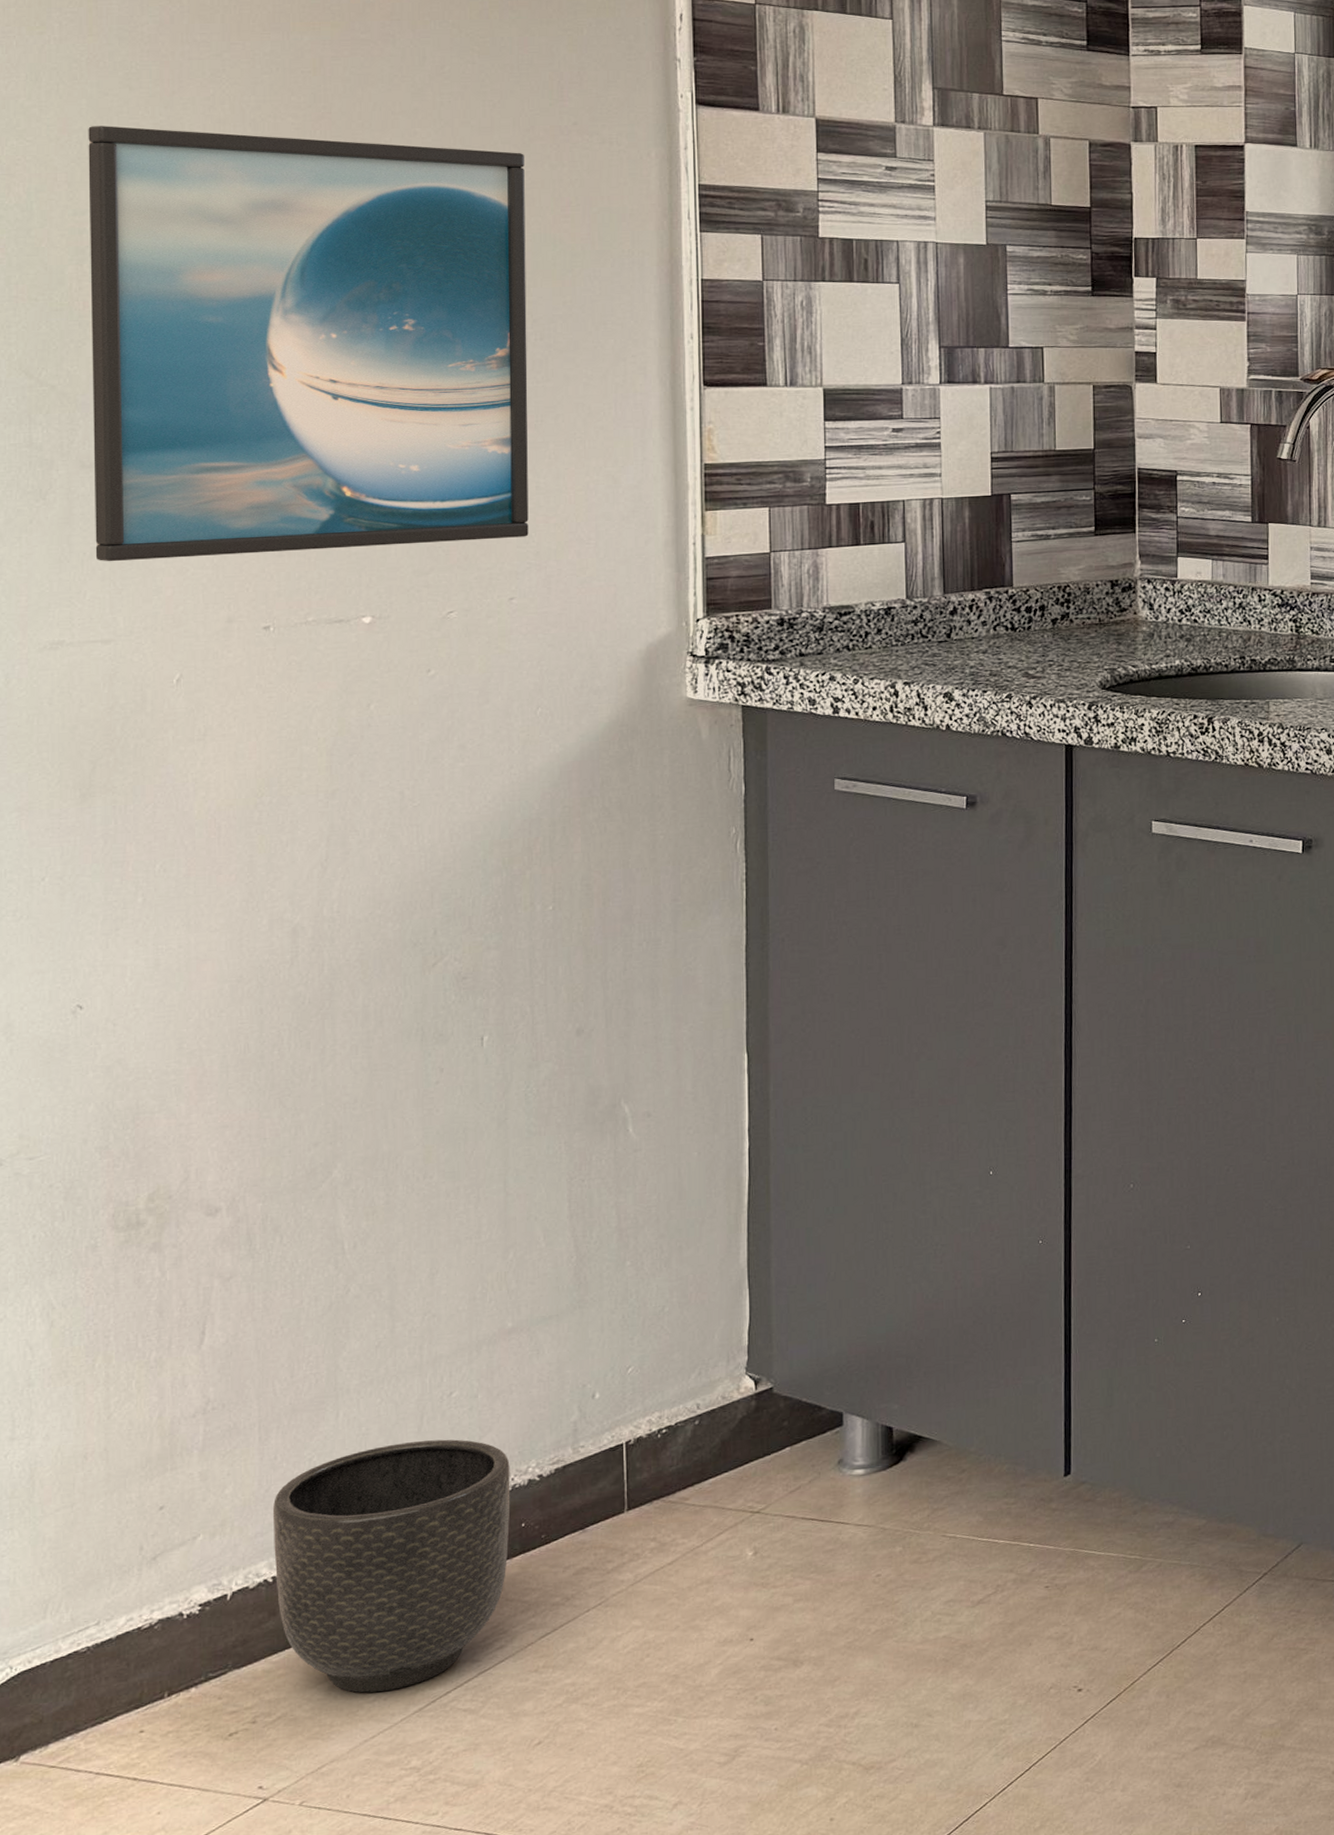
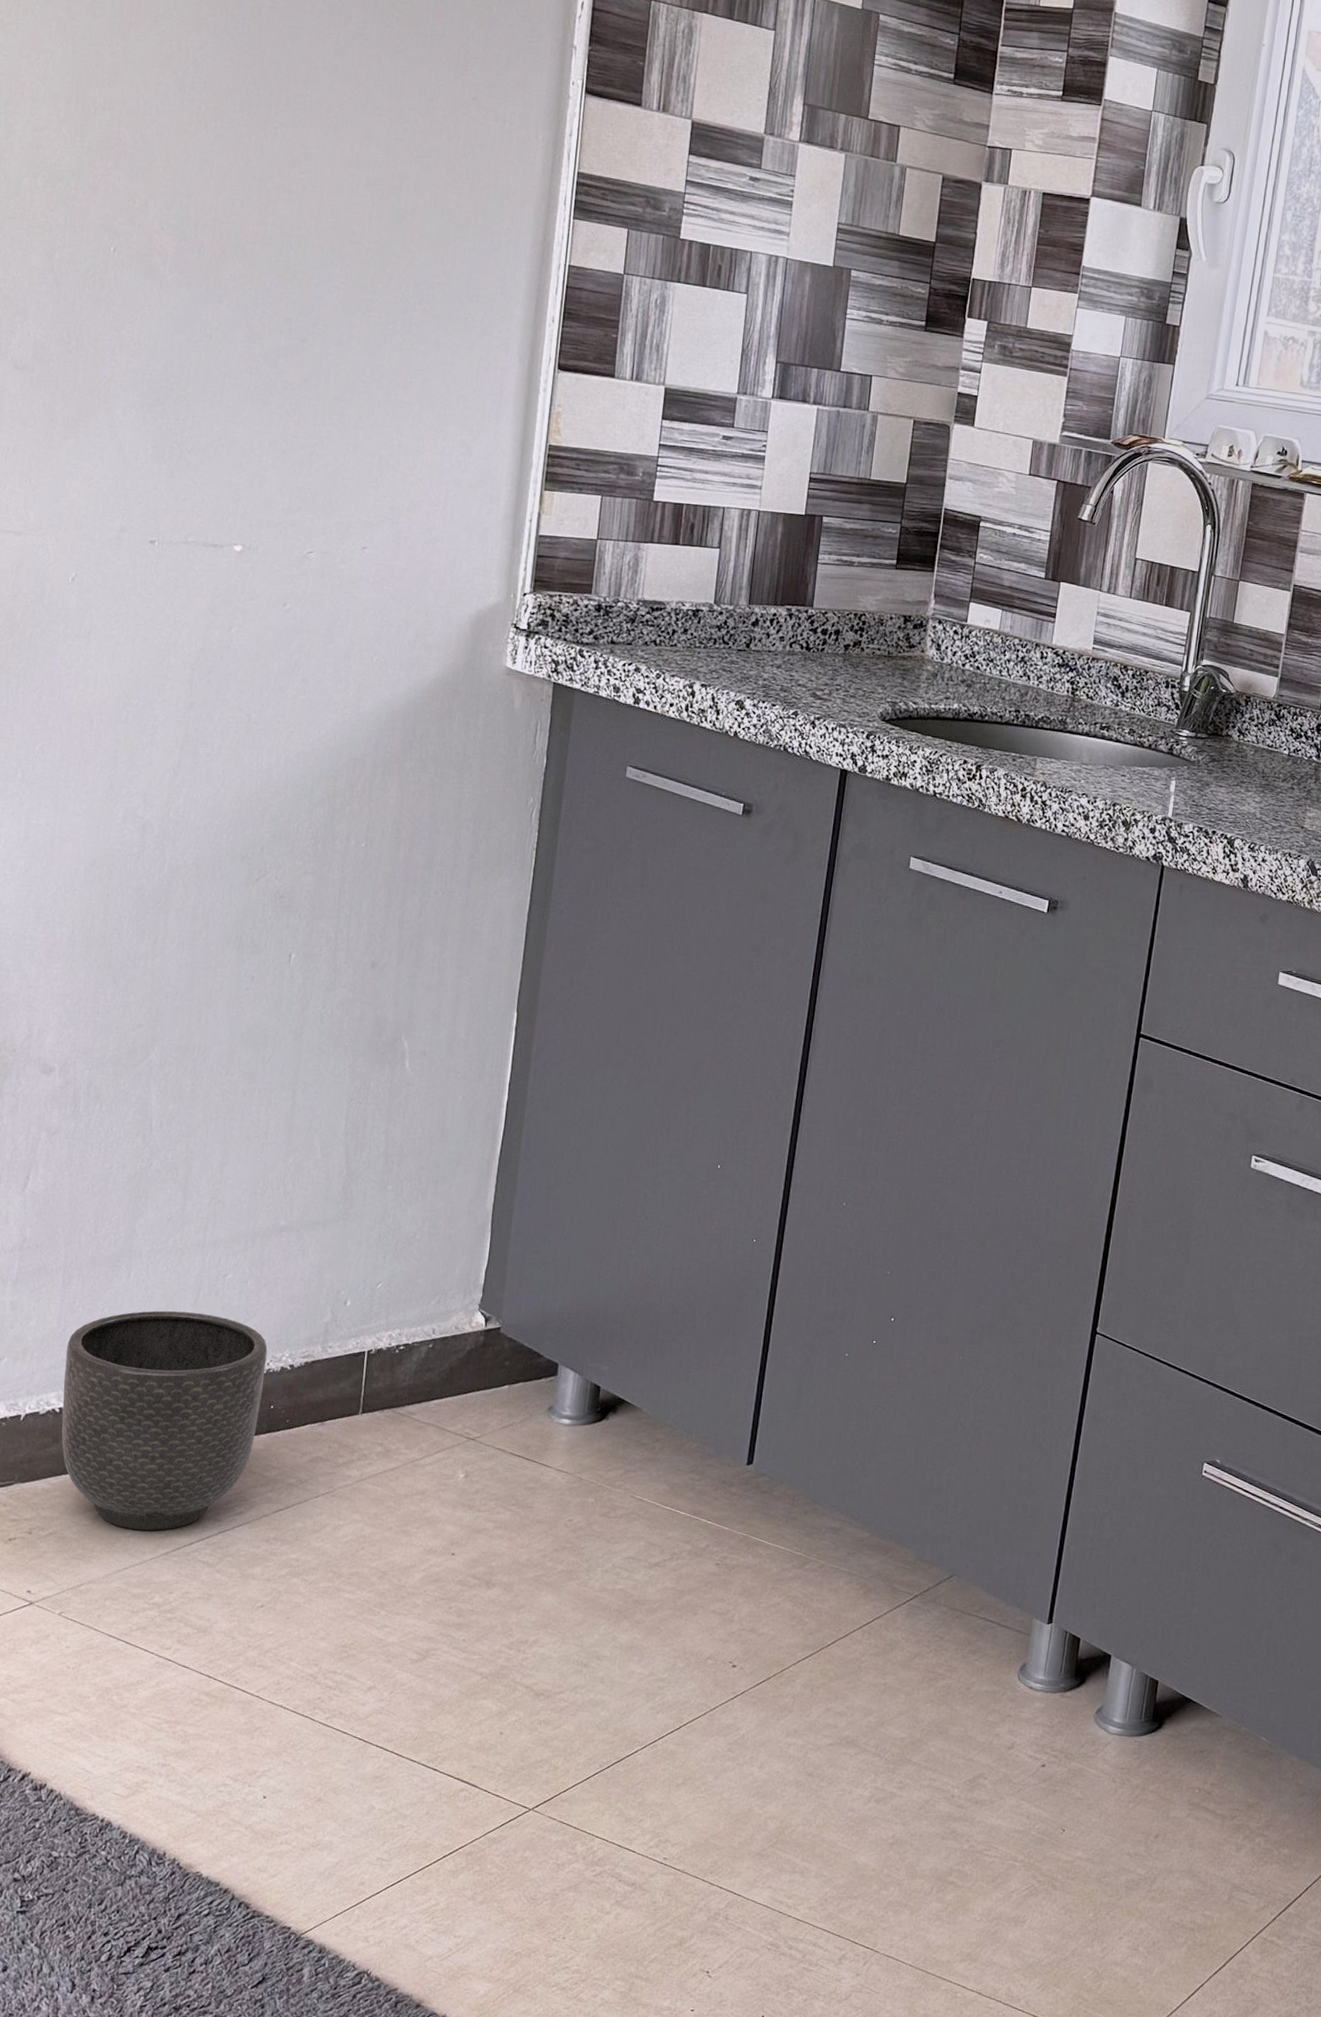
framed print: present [88,126,529,562] -> none [17,48,426,491]

